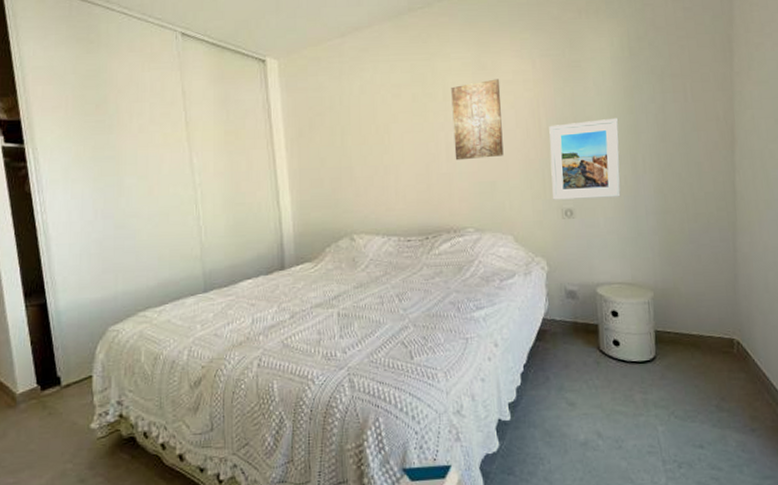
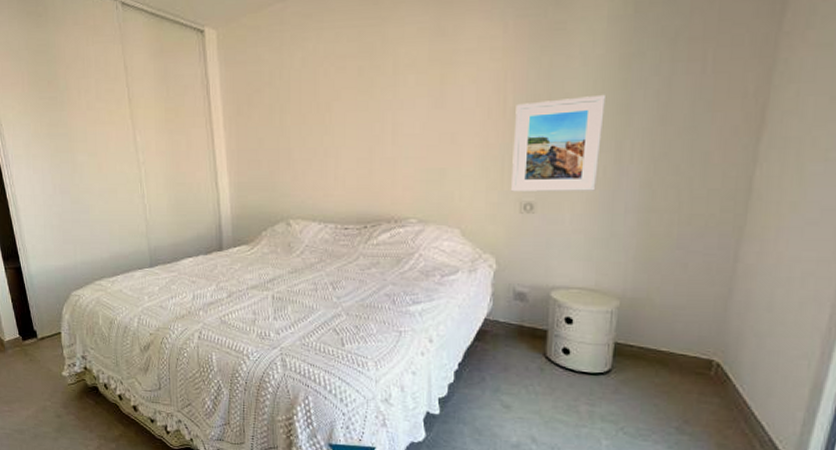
wall art: present [451,79,504,161] -> none [401,47,462,144]

